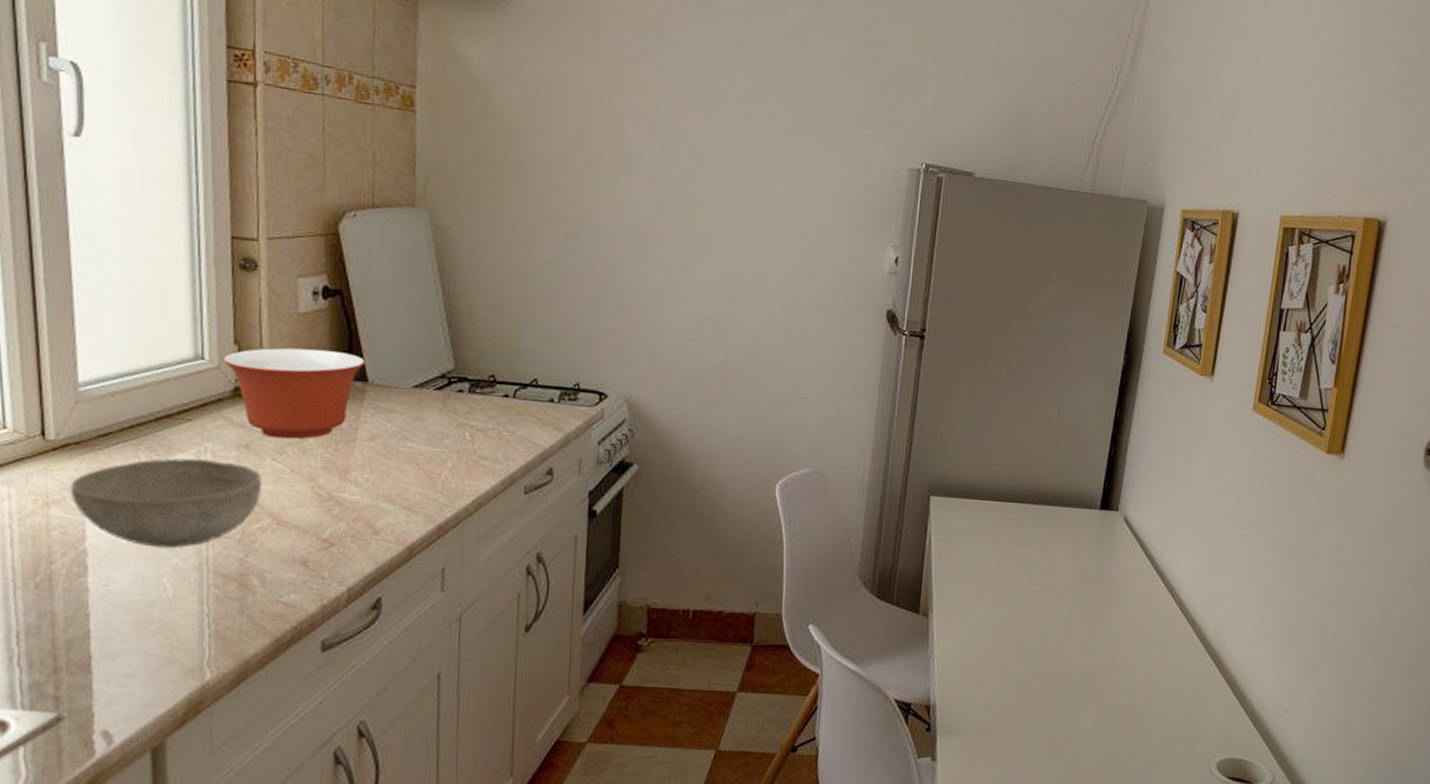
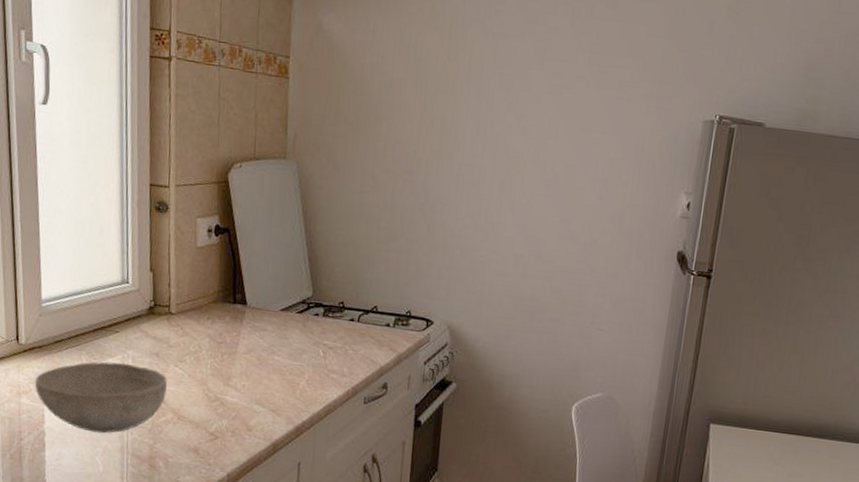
mixing bowl: present [223,348,365,440] -> none [142,275,245,351]

